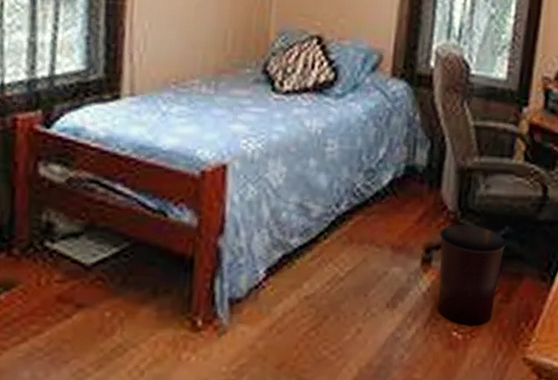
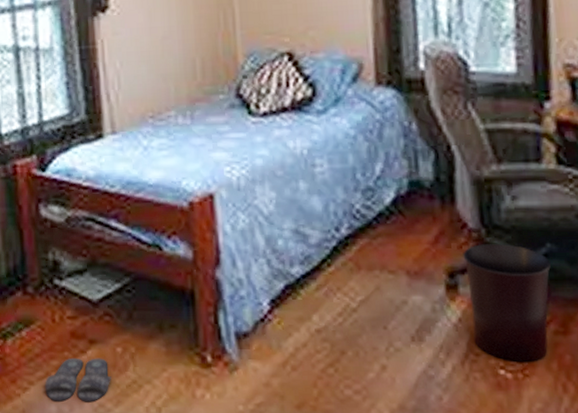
slippers: none [19,322,96,367] -> present [45,357,111,403]

